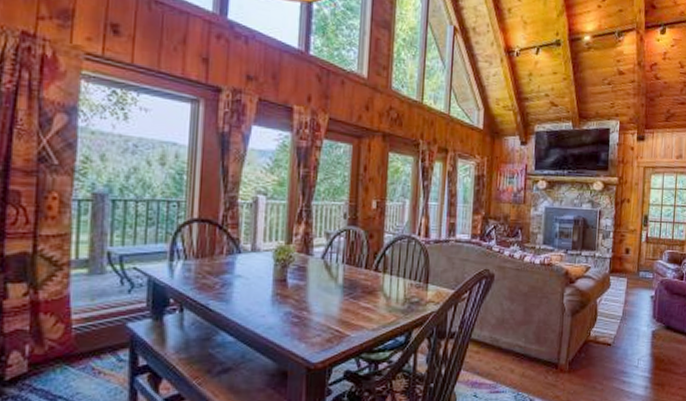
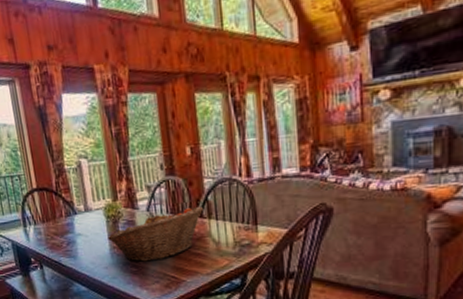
fruit basket: none [272,260,379,312] -> present [108,207,203,262]

